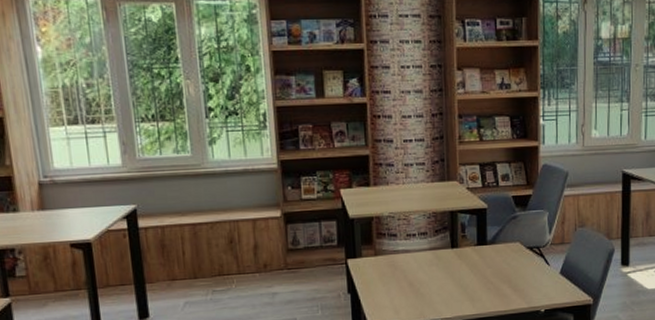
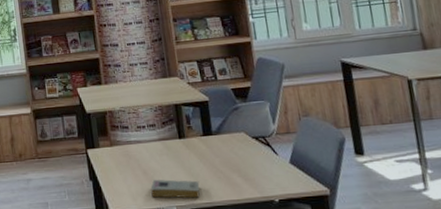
book: none [416,291,468,311] -> present [150,179,200,199]

